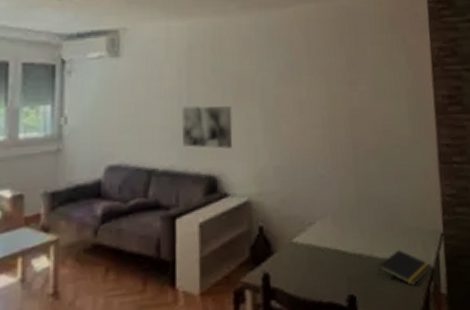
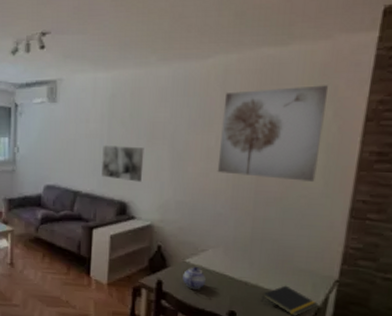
teapot: none [292,246,318,277] -> present [183,267,206,289]
wall art: none [309,34,404,130] -> present [217,85,328,181]

